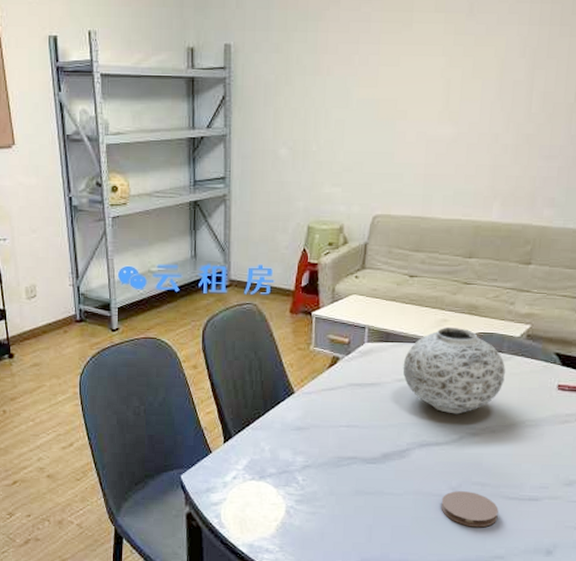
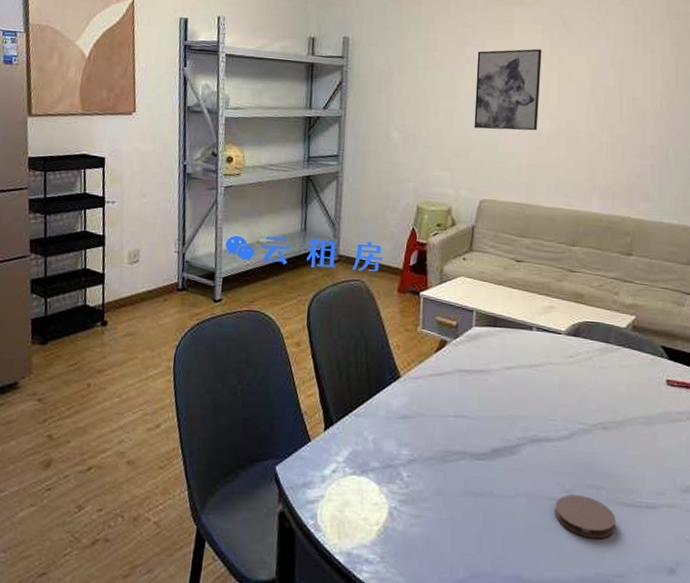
wall art: none [367,42,444,139] -> present [474,49,542,131]
vase: present [403,326,506,414] -> none [511,314,615,408]

